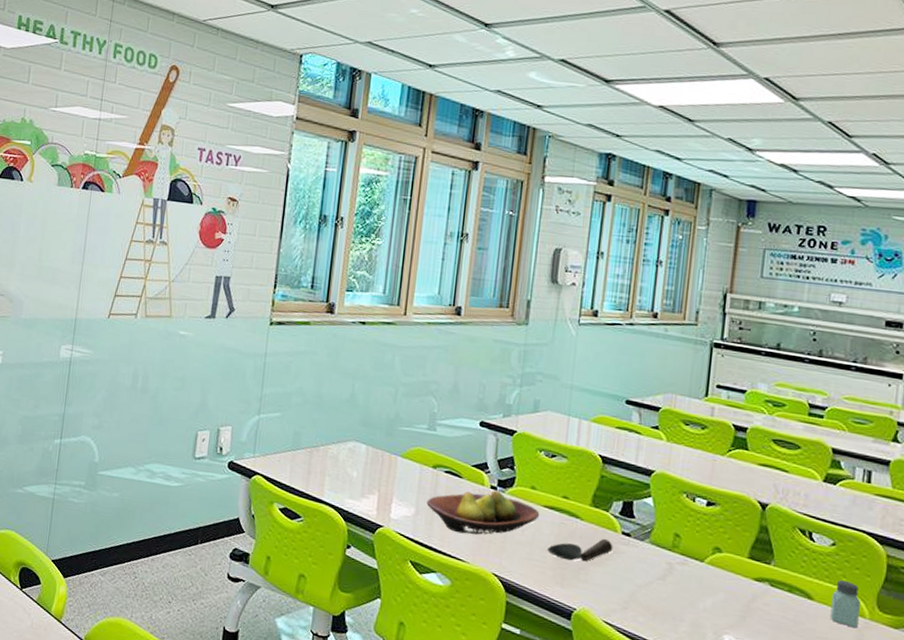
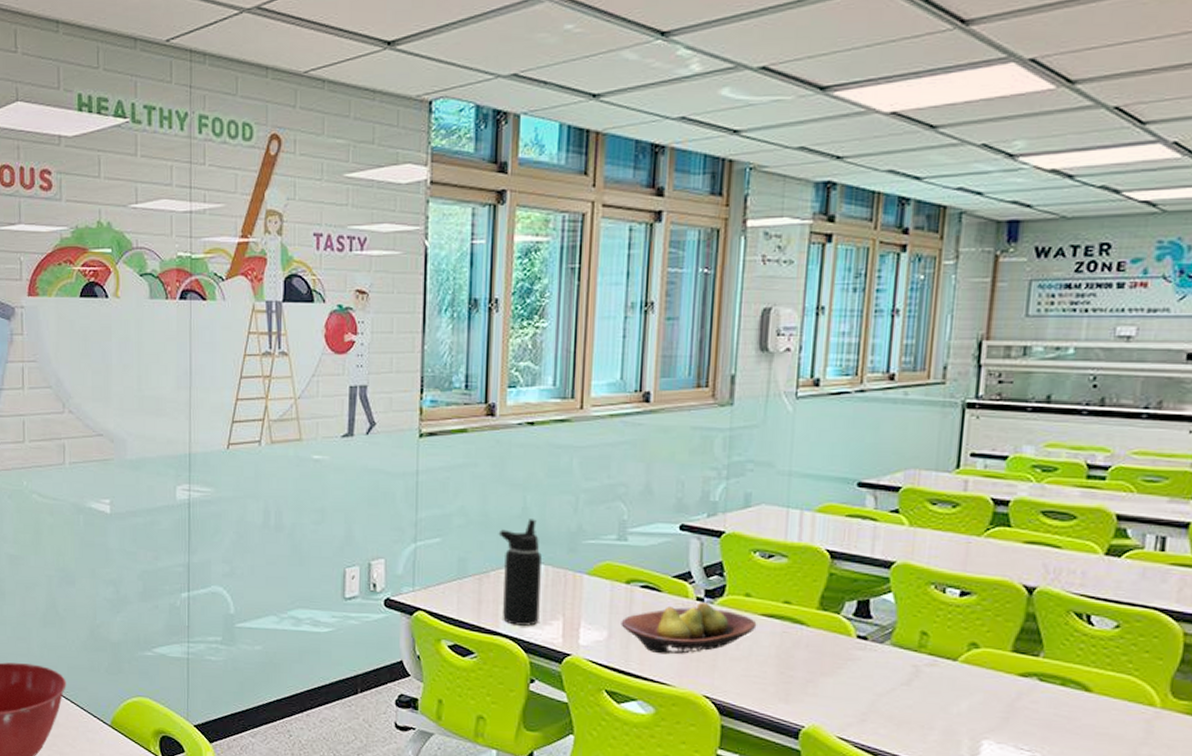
water bottle: none [328,404,364,498] -> present [498,519,542,626]
spoon: present [547,538,613,561] -> none [767,644,847,673]
saltshaker: present [830,580,860,628] -> none [1112,667,1150,720]

